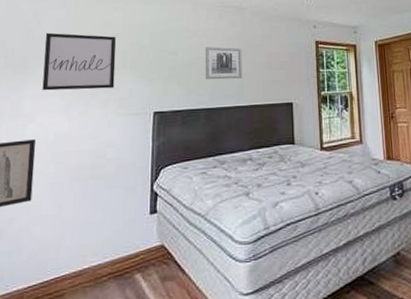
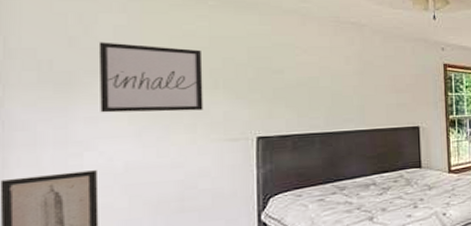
wall art: present [205,47,242,80] -> none [317,66,363,102]

